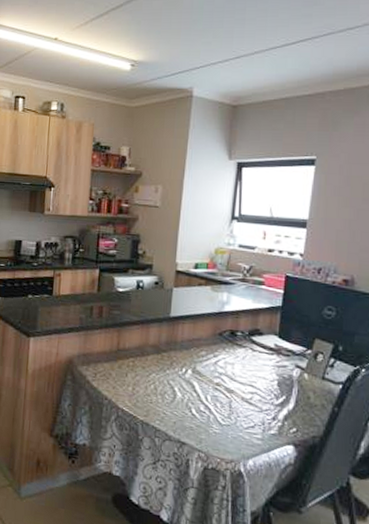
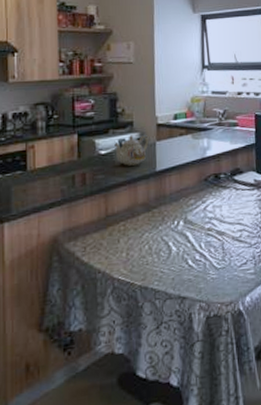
teapot: none [132,277,166,308] -> present [114,135,149,166]

